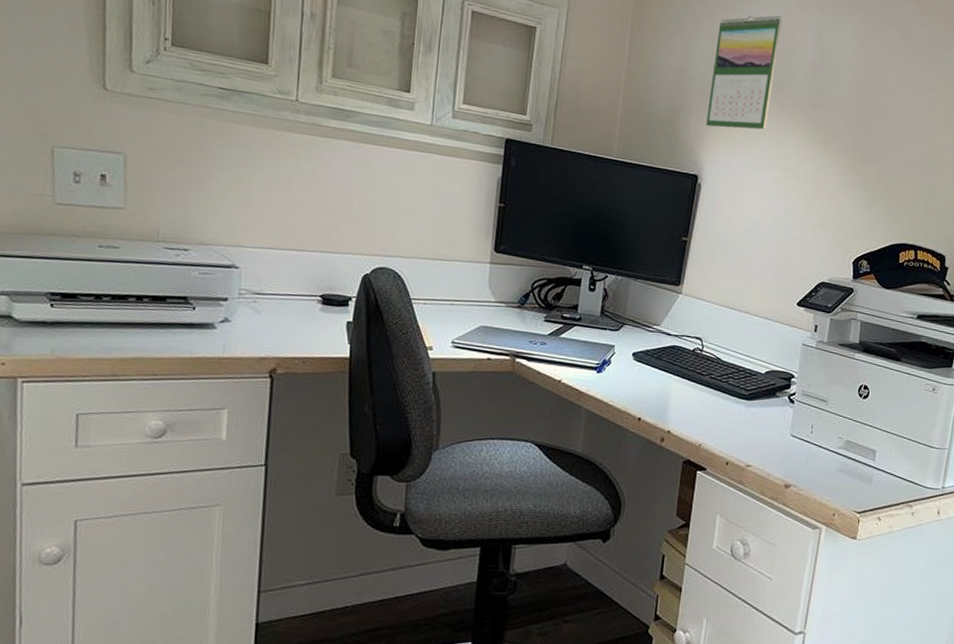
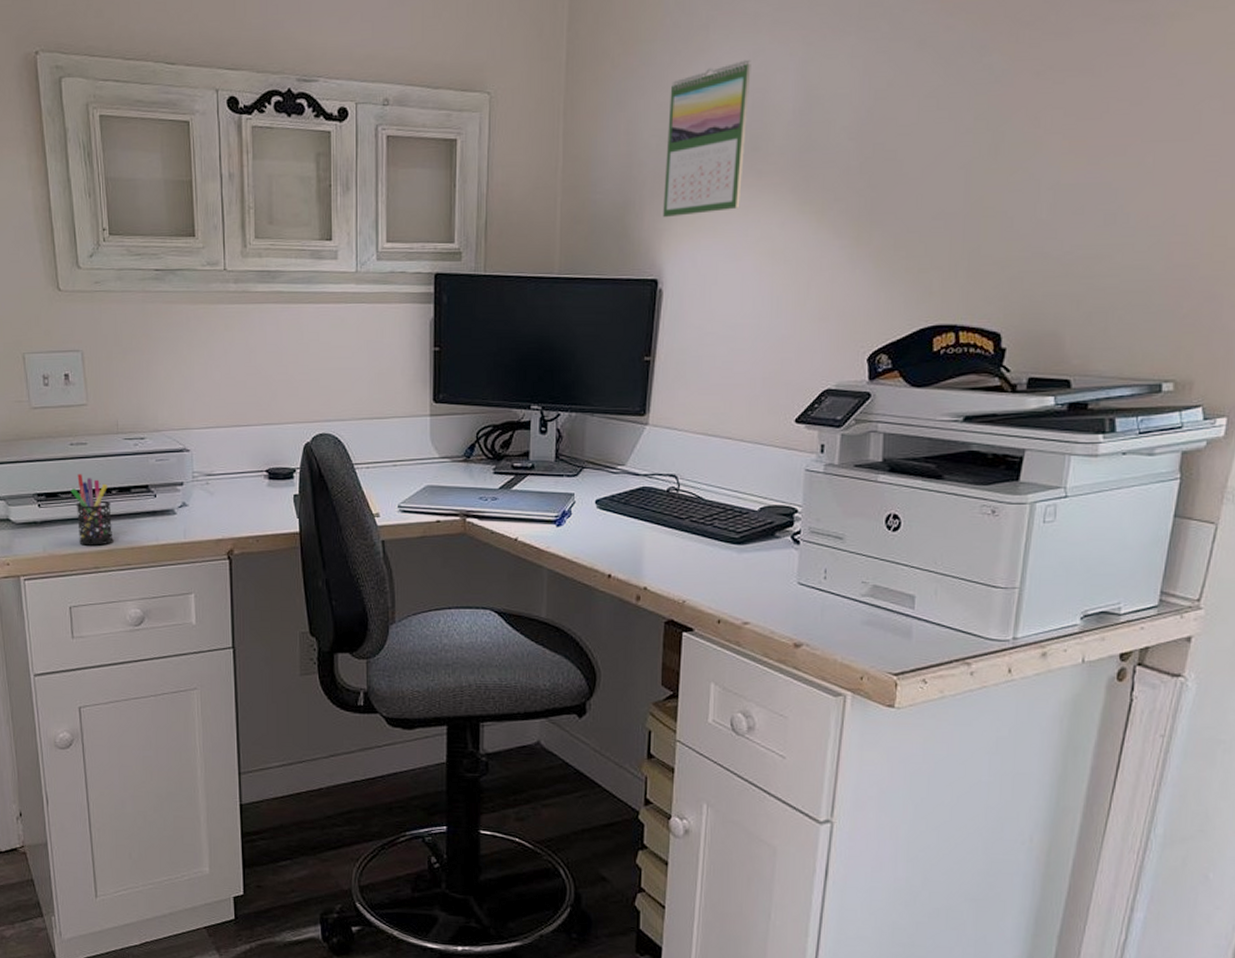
pen holder: none [93,277,142,353] -> present [70,474,114,546]

